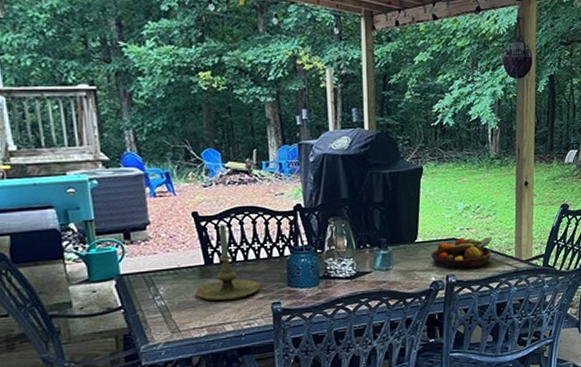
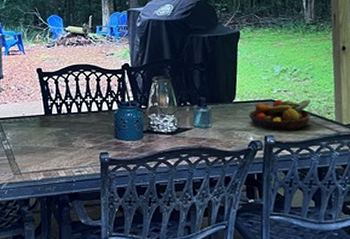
candle holder: present [196,225,260,301] -> none [36,80,91,147]

